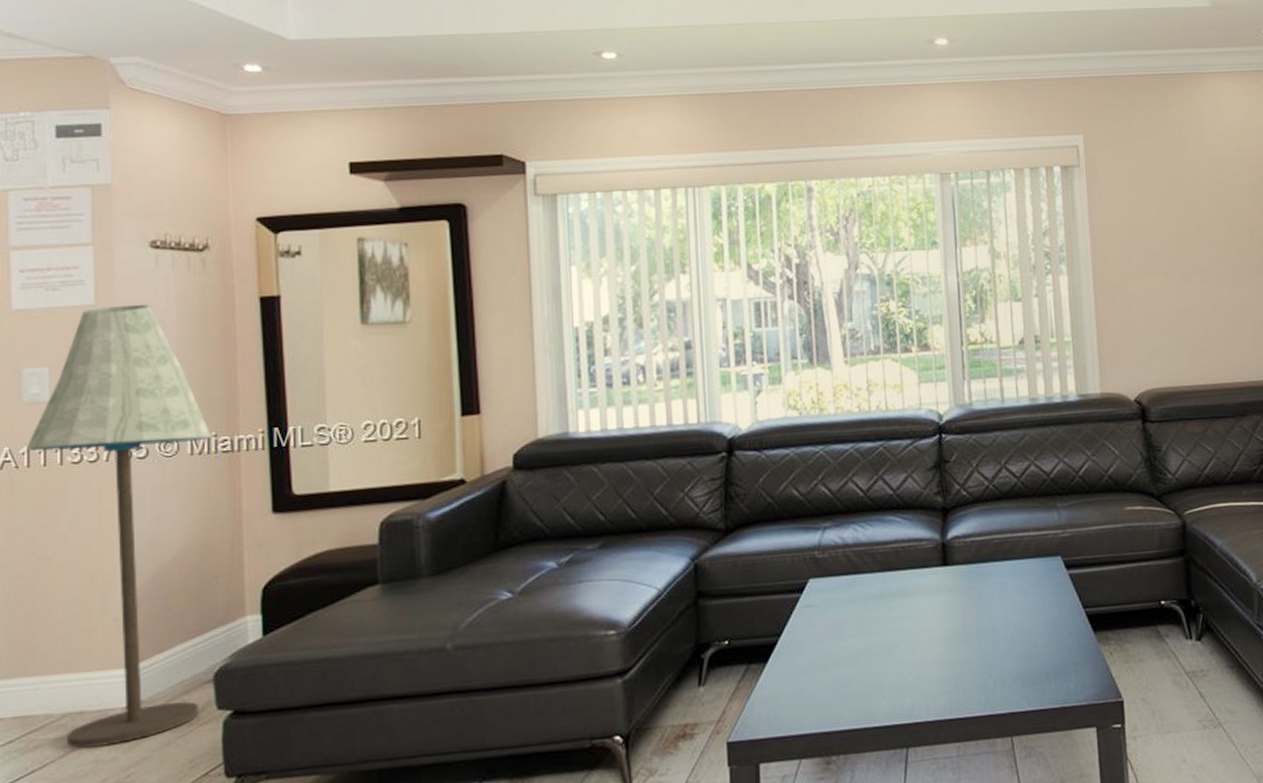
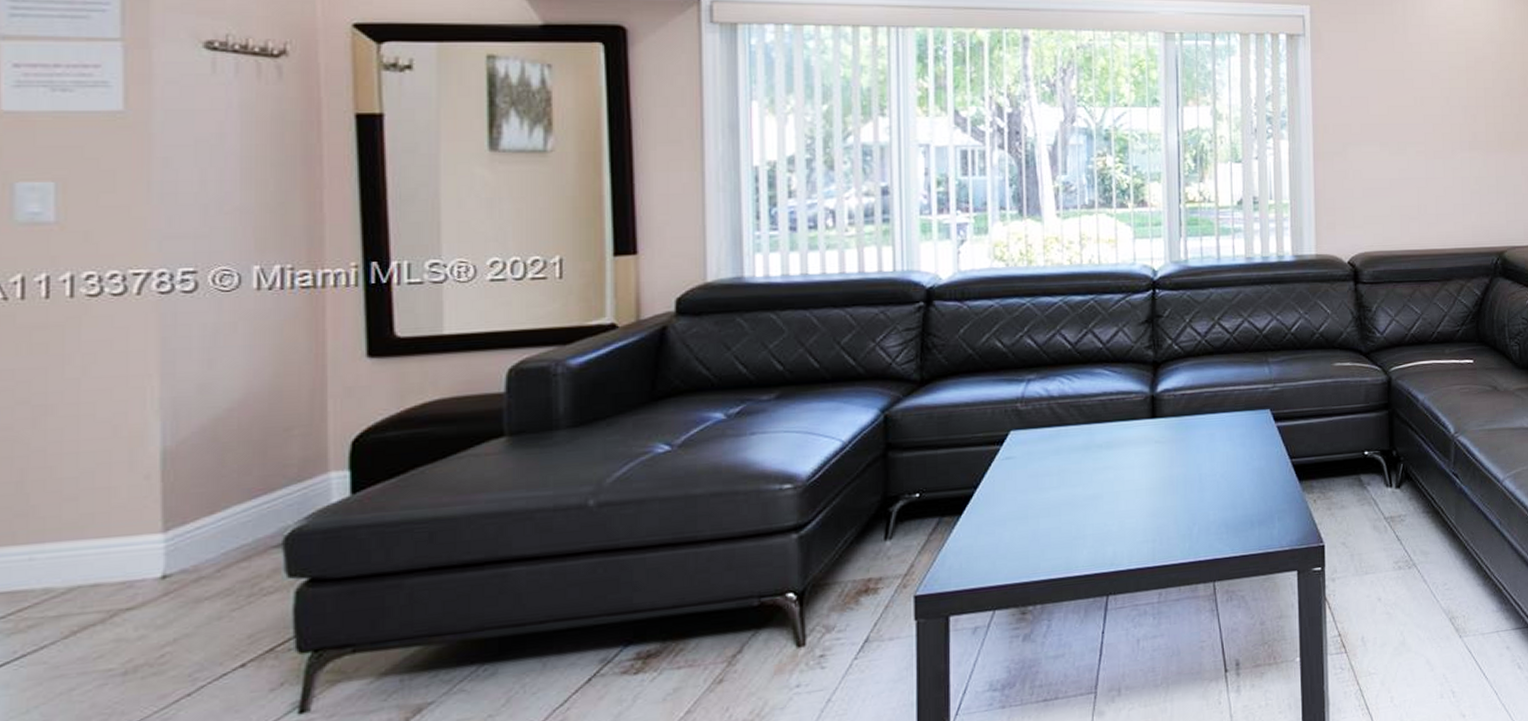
floor lamp: present [26,304,211,749] -> none [19,115,286,627]

